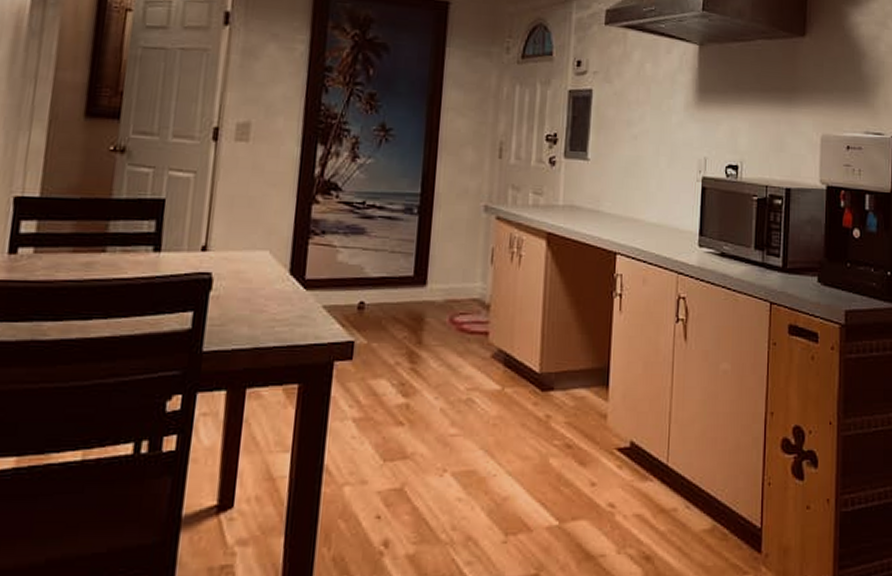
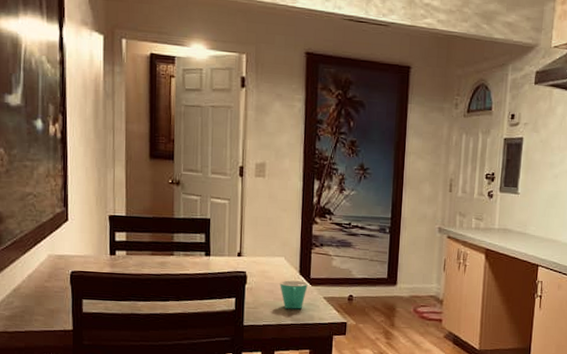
mug: none [260,283,301,325] -> present [280,280,308,309]

